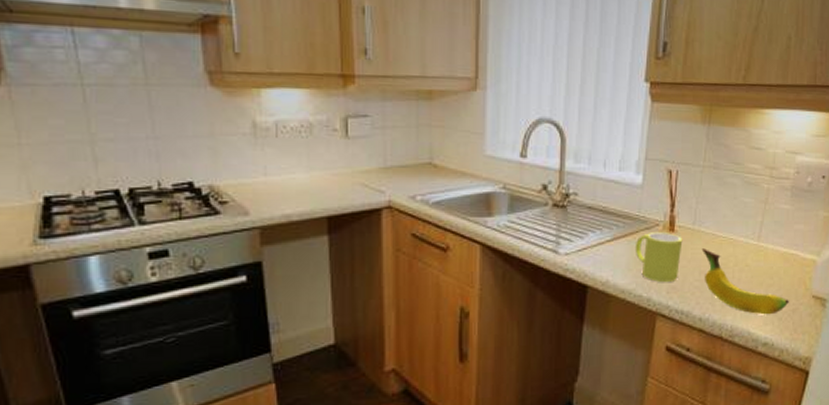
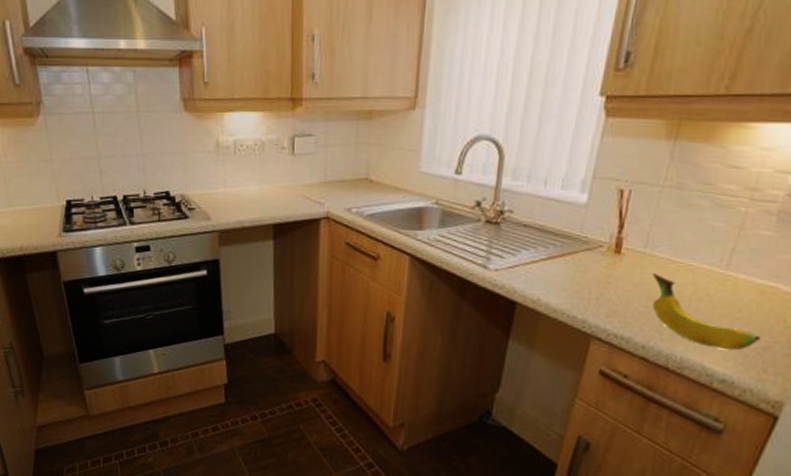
mug: present [635,231,683,283] -> none [572,252,630,306]

